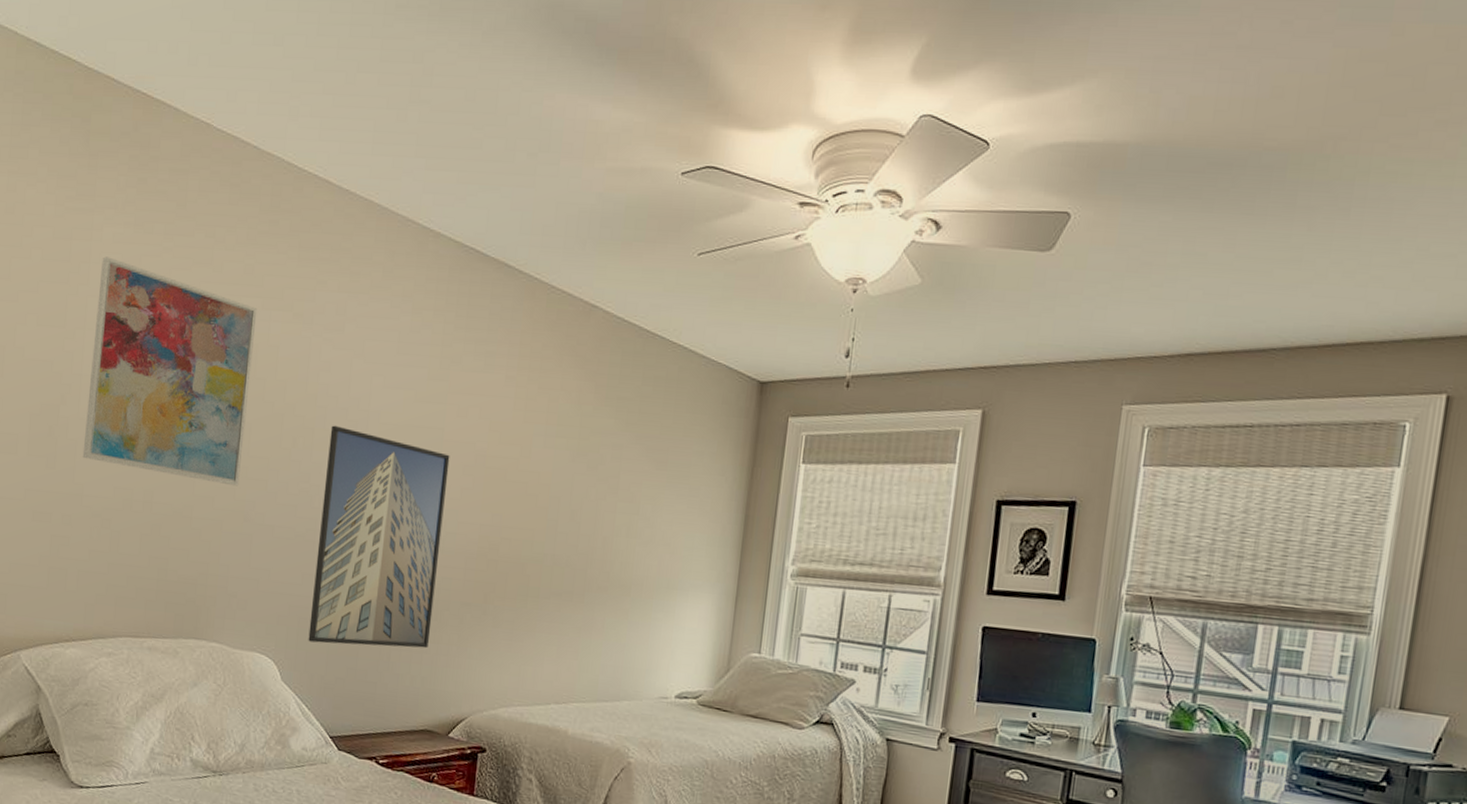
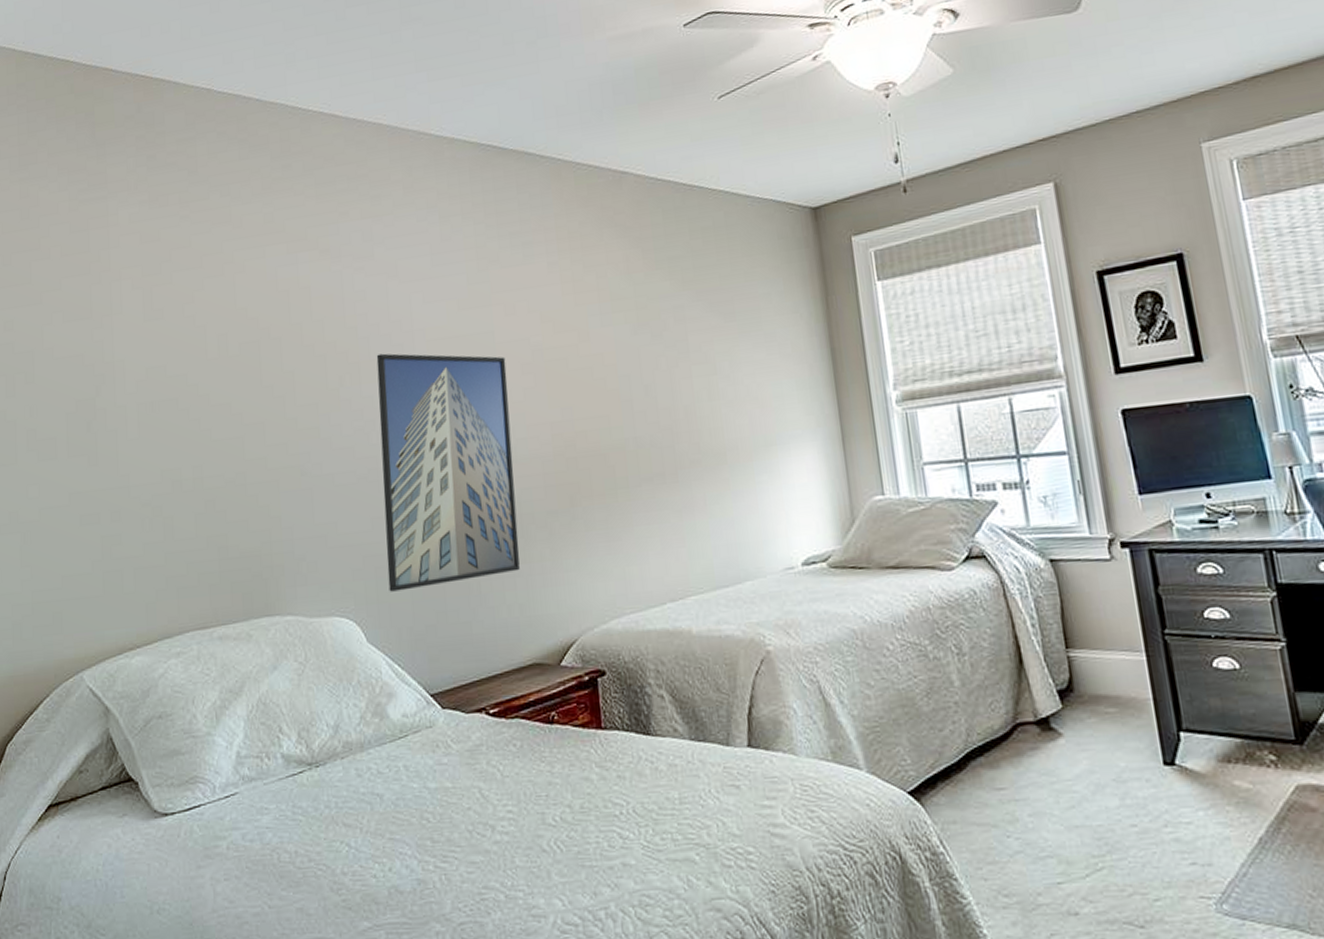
wall art: present [82,256,258,486] -> none [121,238,290,448]

